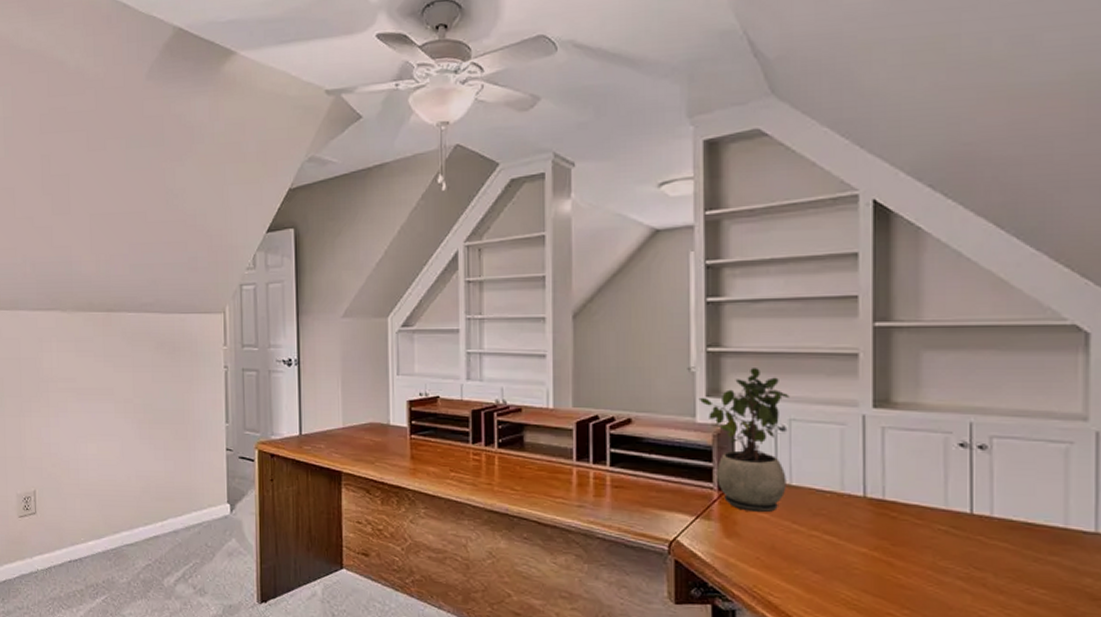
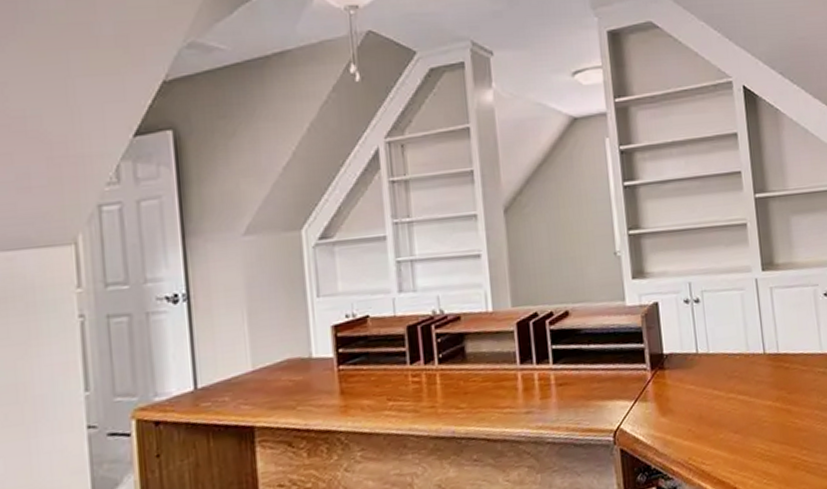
potted plant: present [699,368,790,513] -> none [626,246,706,386]

